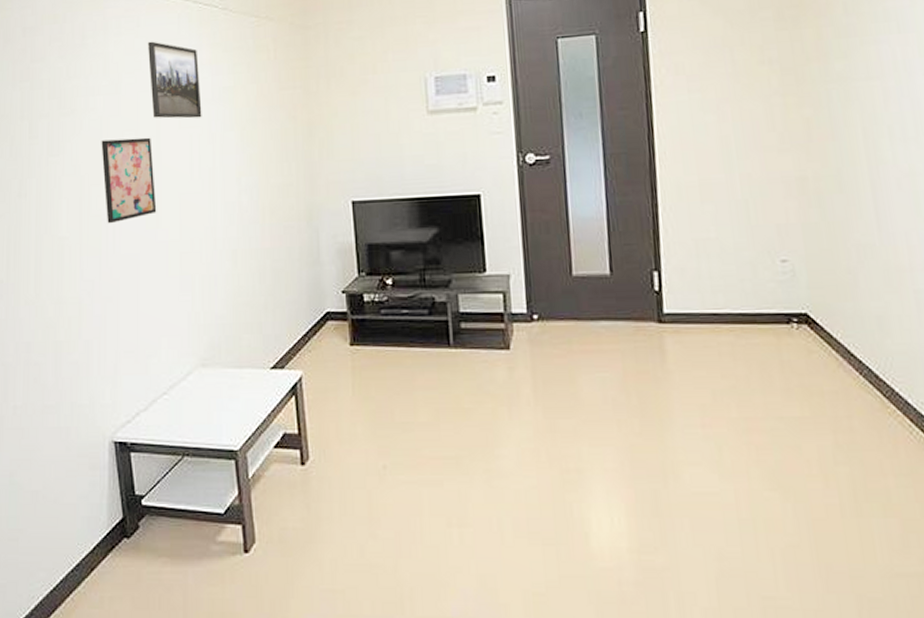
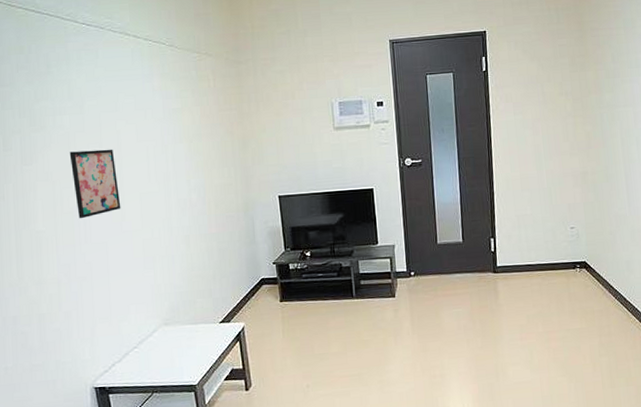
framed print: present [147,41,202,119] -> none [105,71,156,134]

